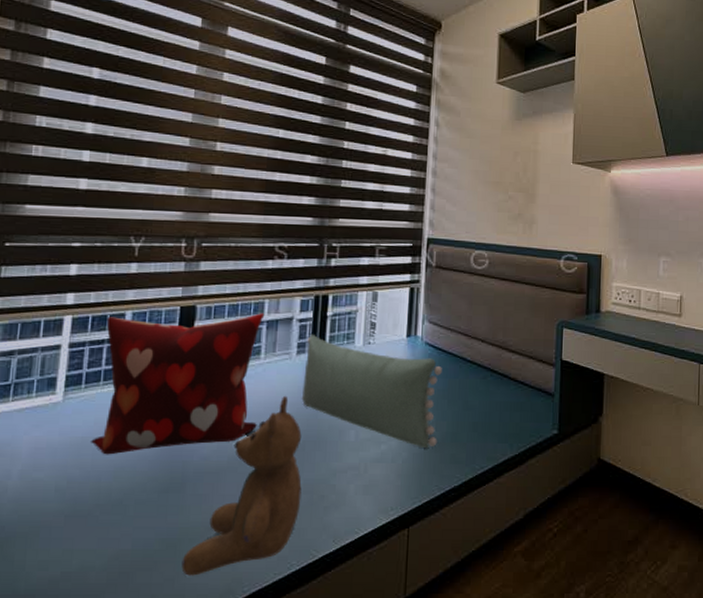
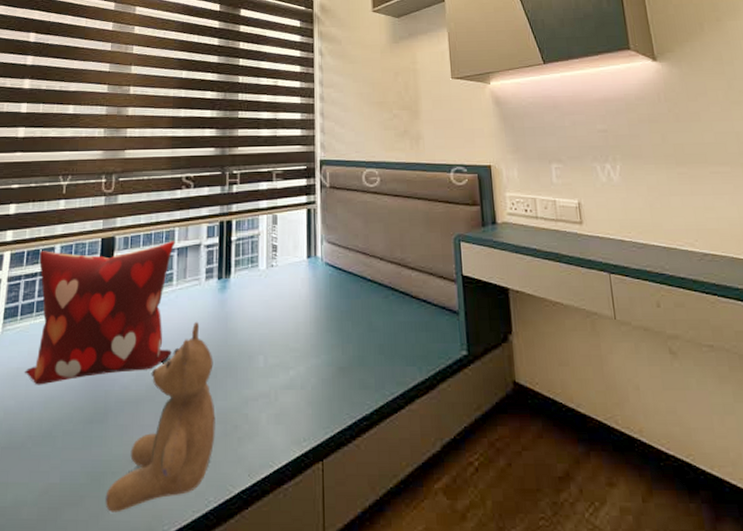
pillow: present [301,333,442,449] -> none [211,259,345,374]

